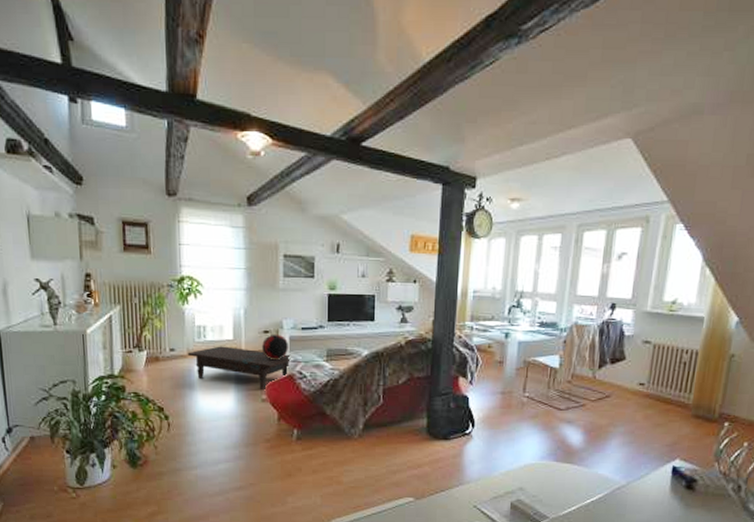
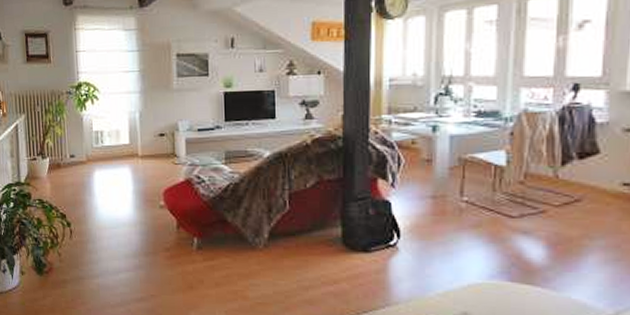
coffee table: present [187,346,290,389] -> none [86,151,187,195]
decorative globe: present [261,334,289,361] -> none [157,136,186,165]

